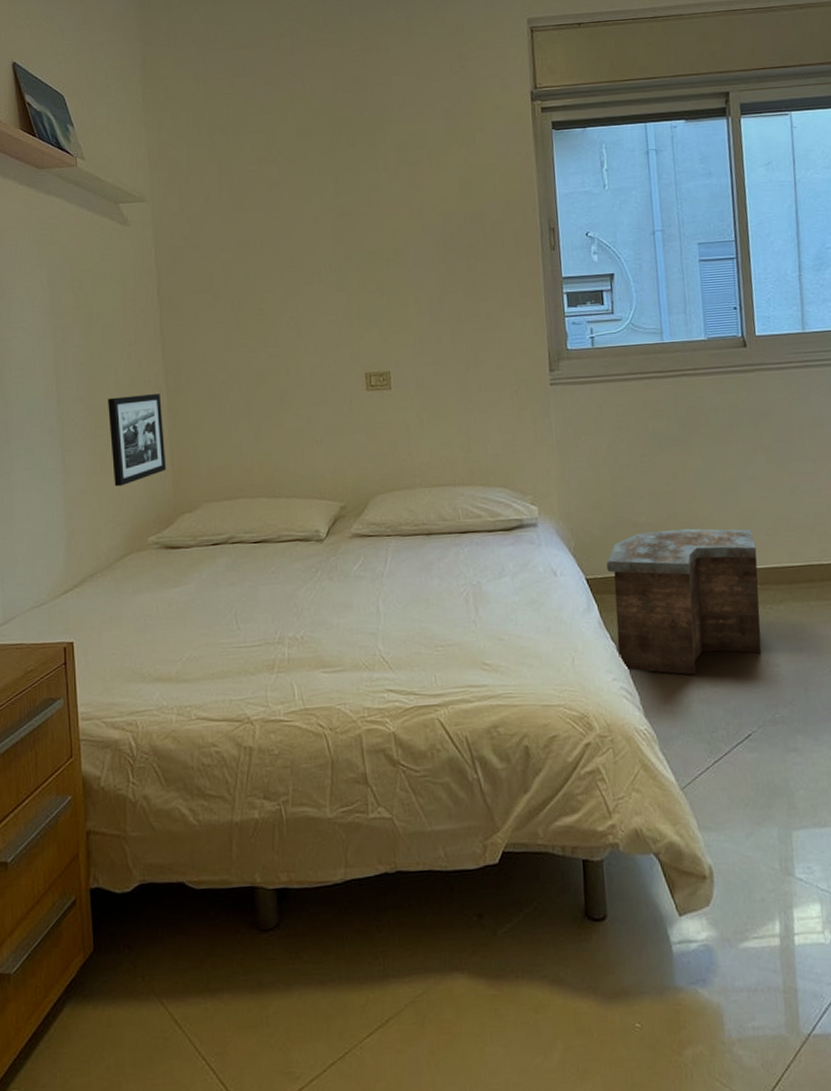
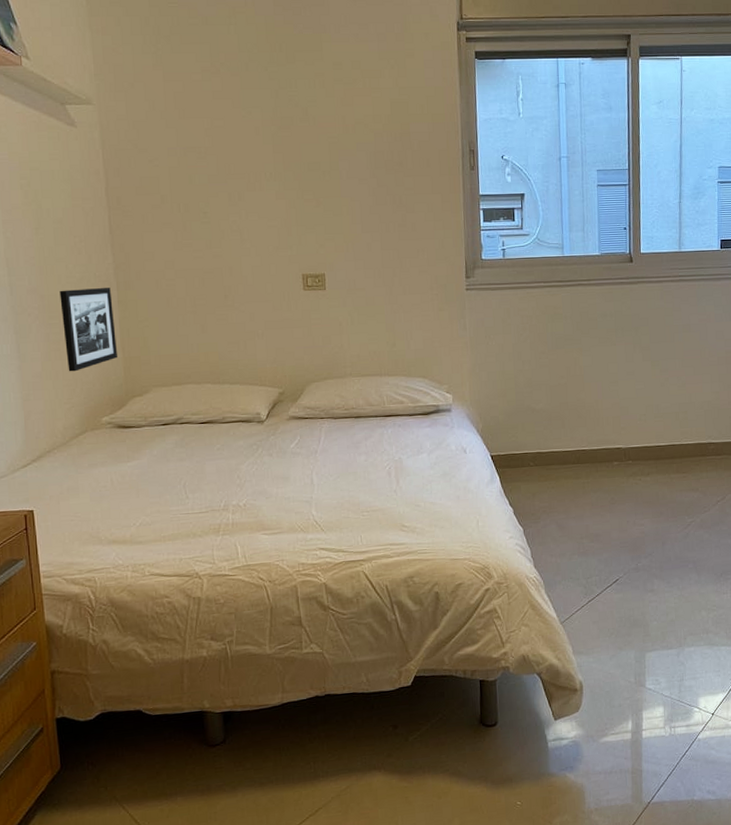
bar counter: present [606,528,762,675] -> none [508,414,631,533]

